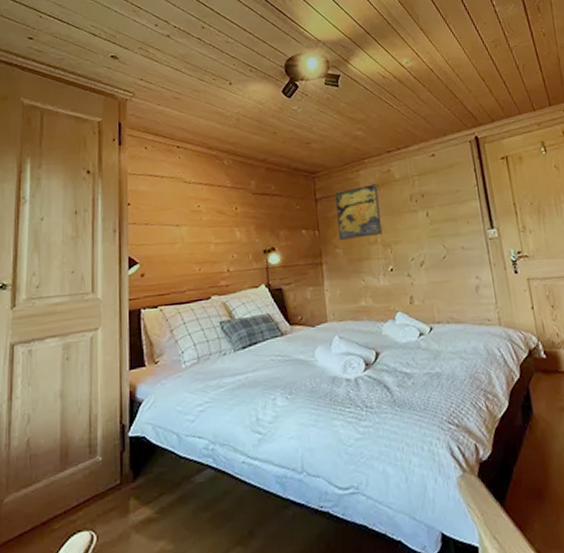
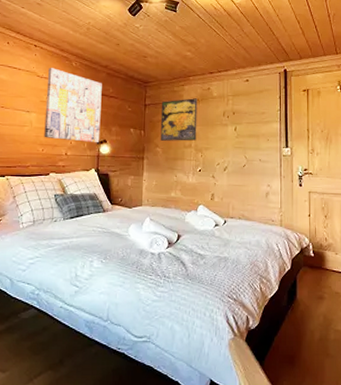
wall art: none [196,170,267,255] -> present [44,68,102,143]

